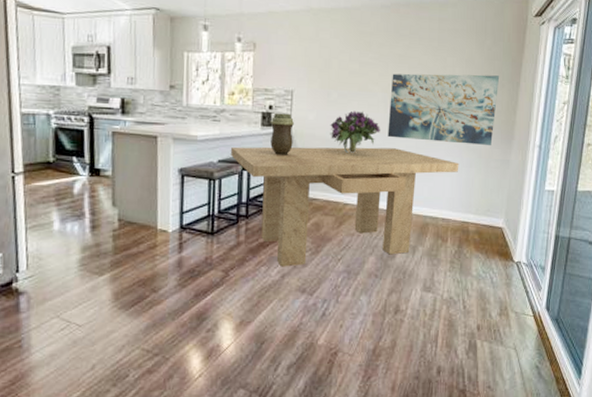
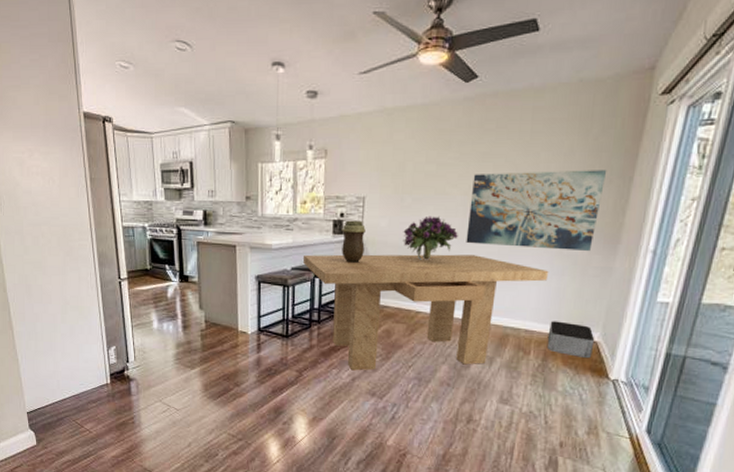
storage bin: none [461,209,500,244] -> present [547,321,595,359]

